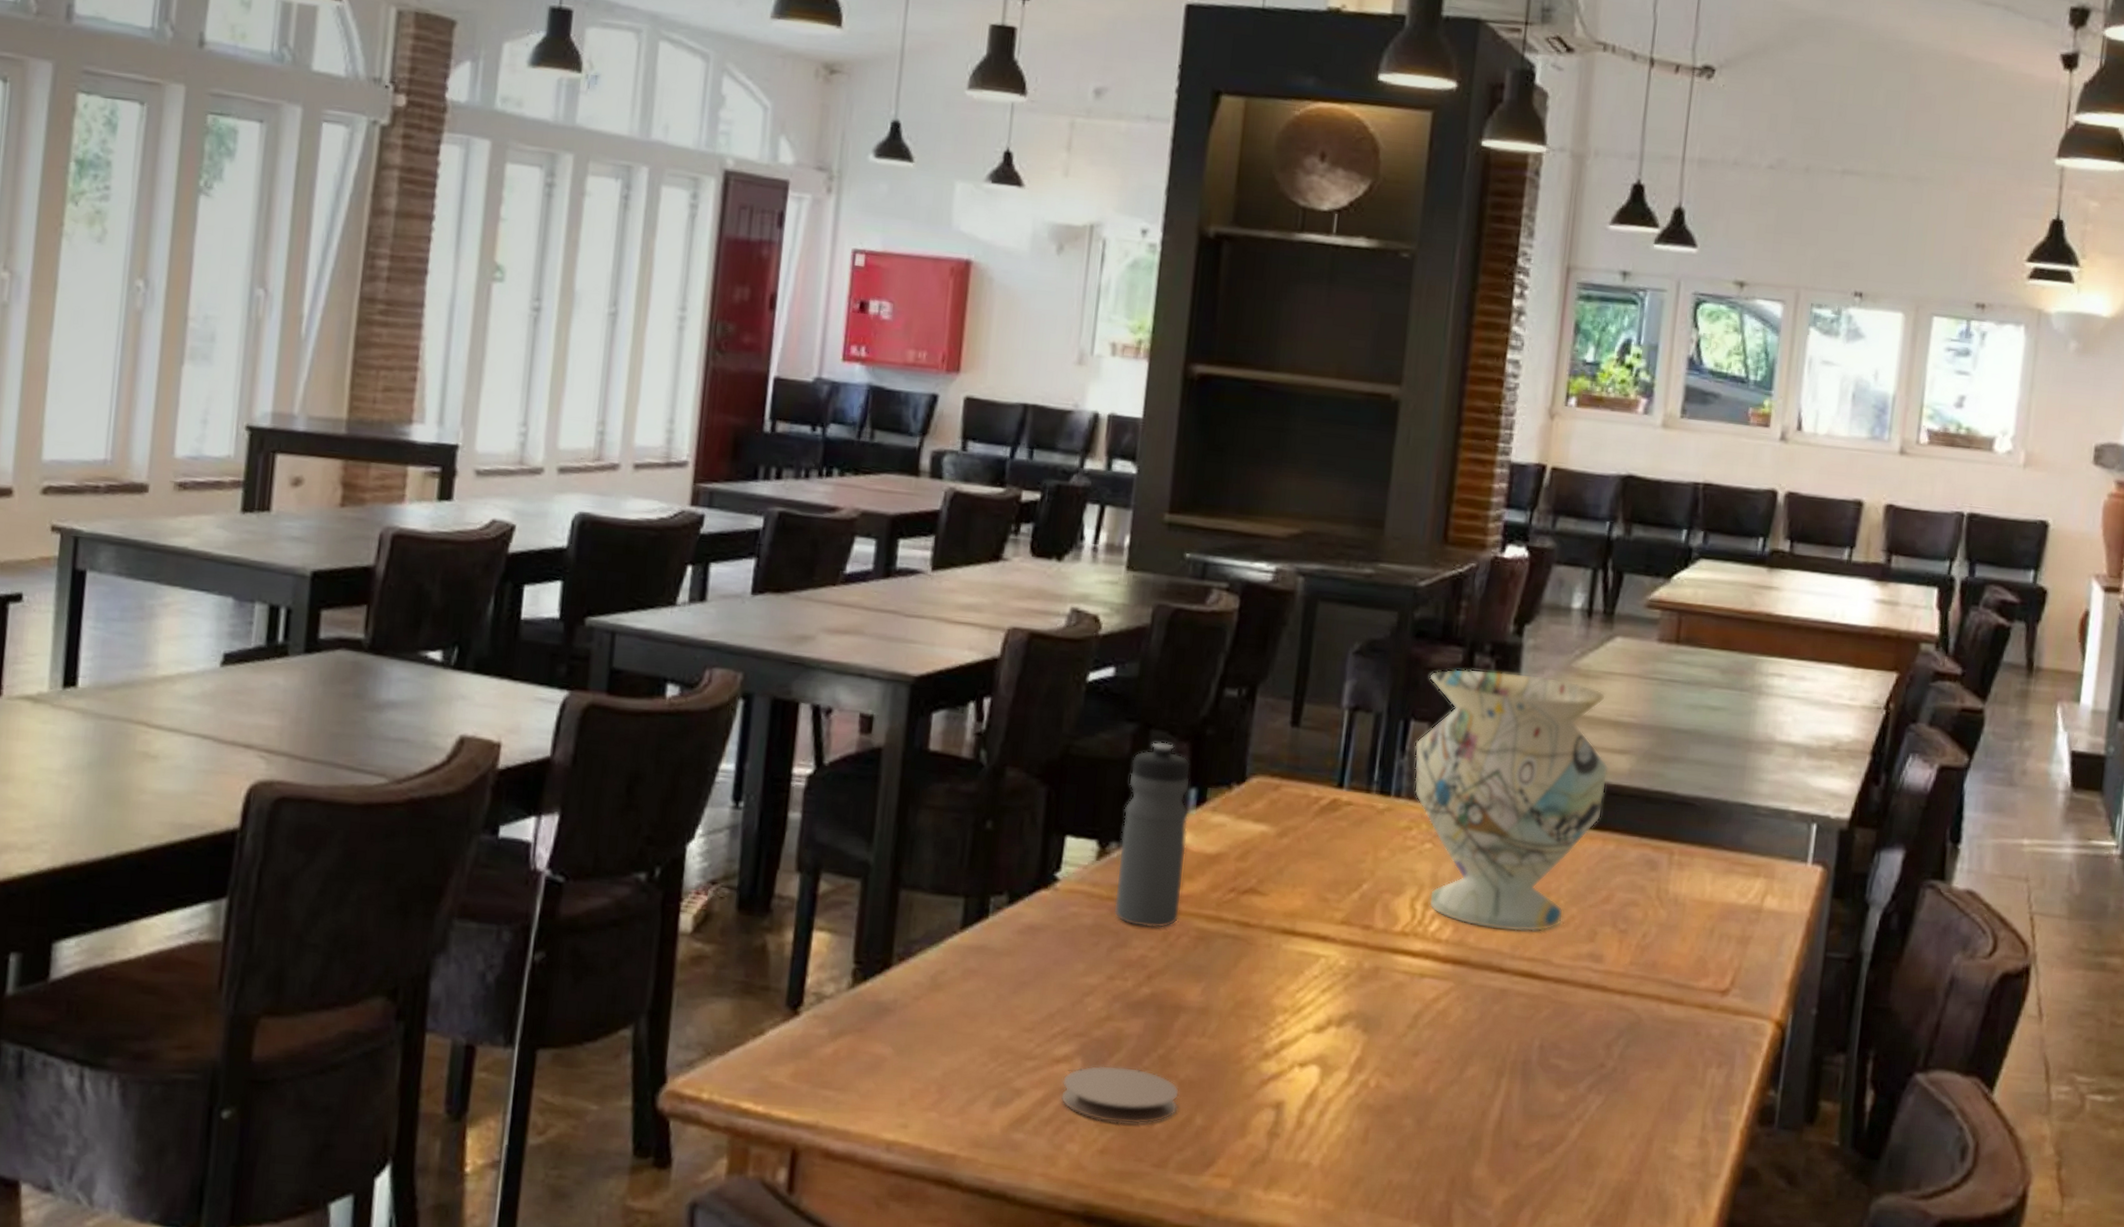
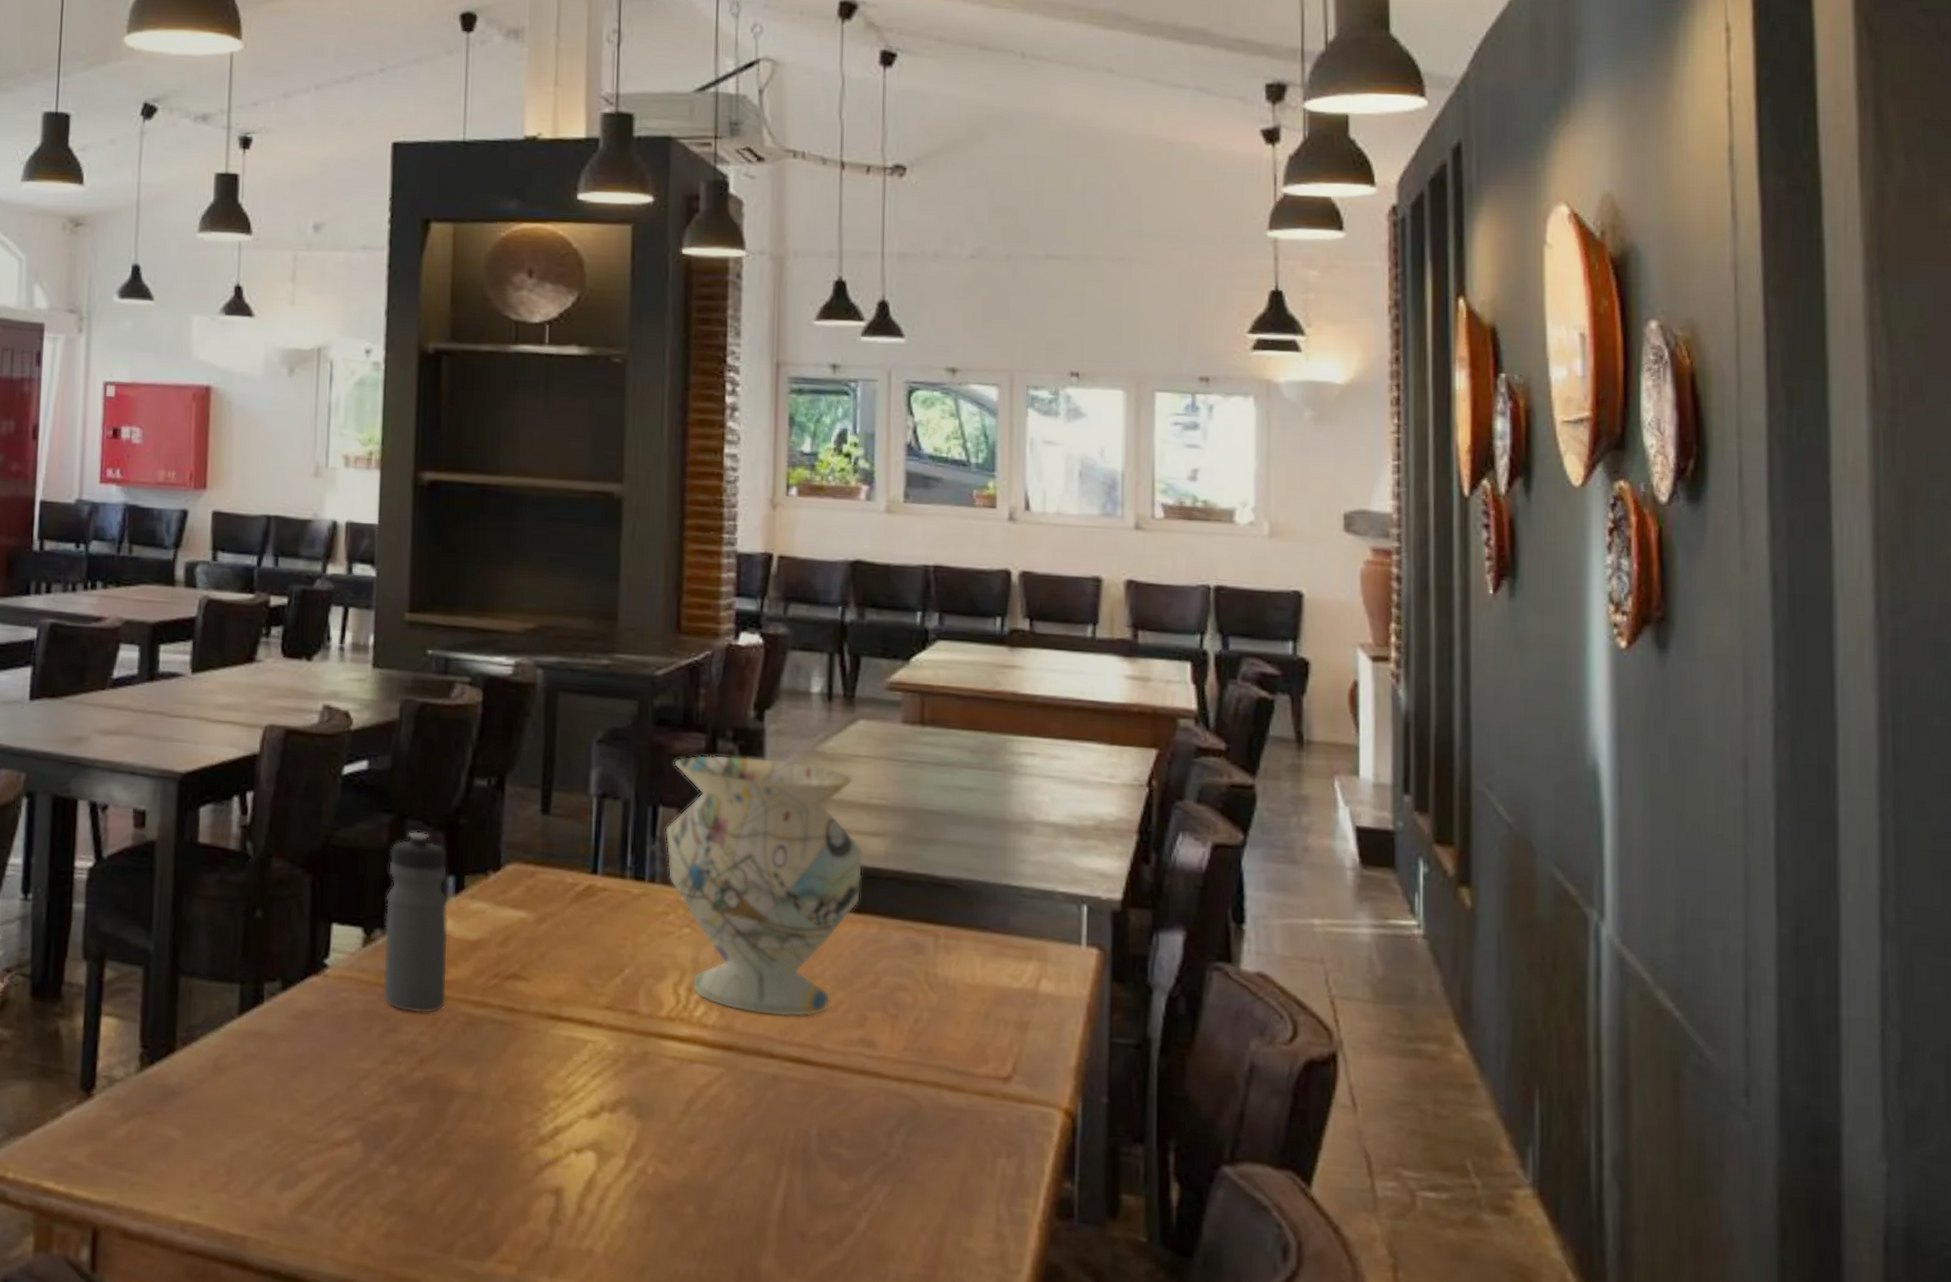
coaster: present [1060,1065,1180,1125] -> none [343,1149,459,1209]

